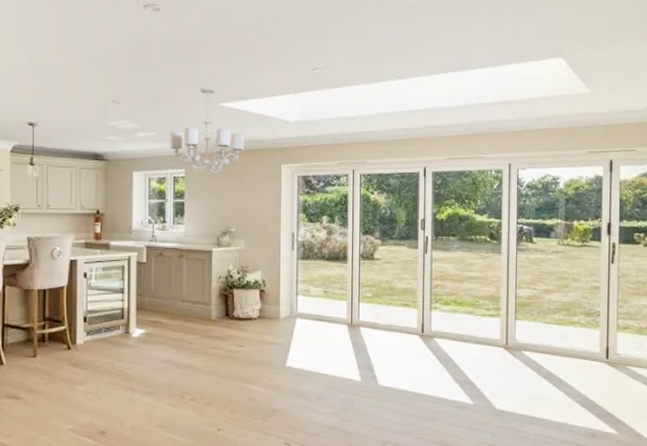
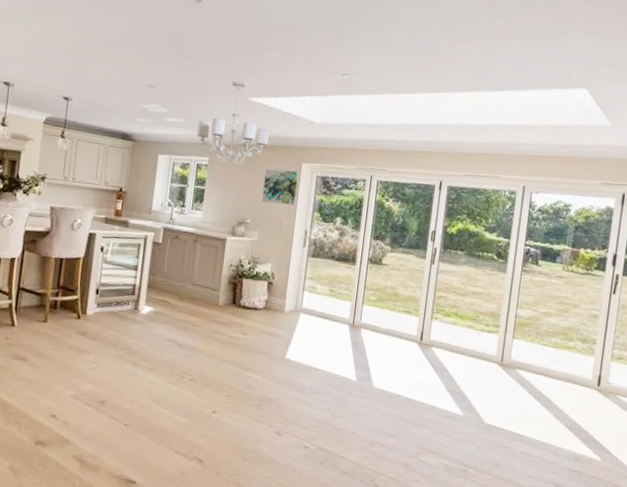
wall art: none [244,173,279,210] -> present [262,169,299,205]

